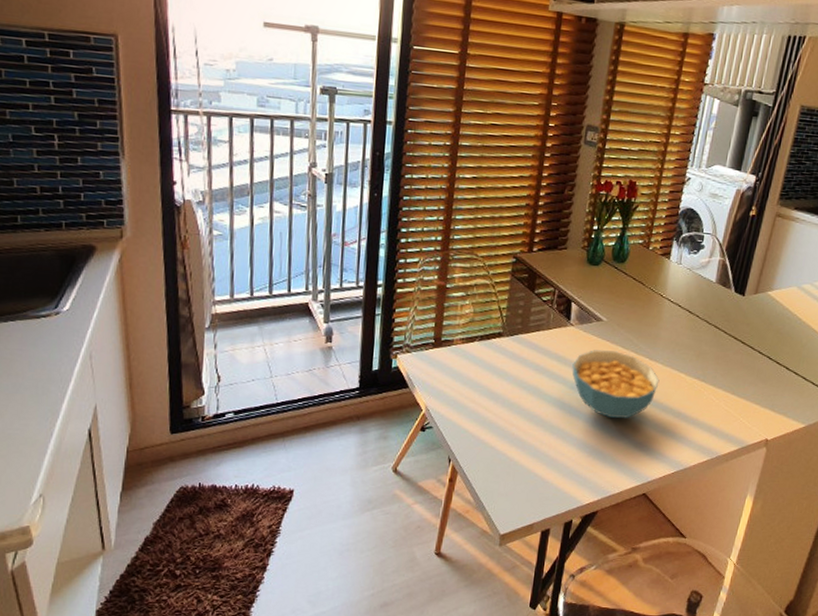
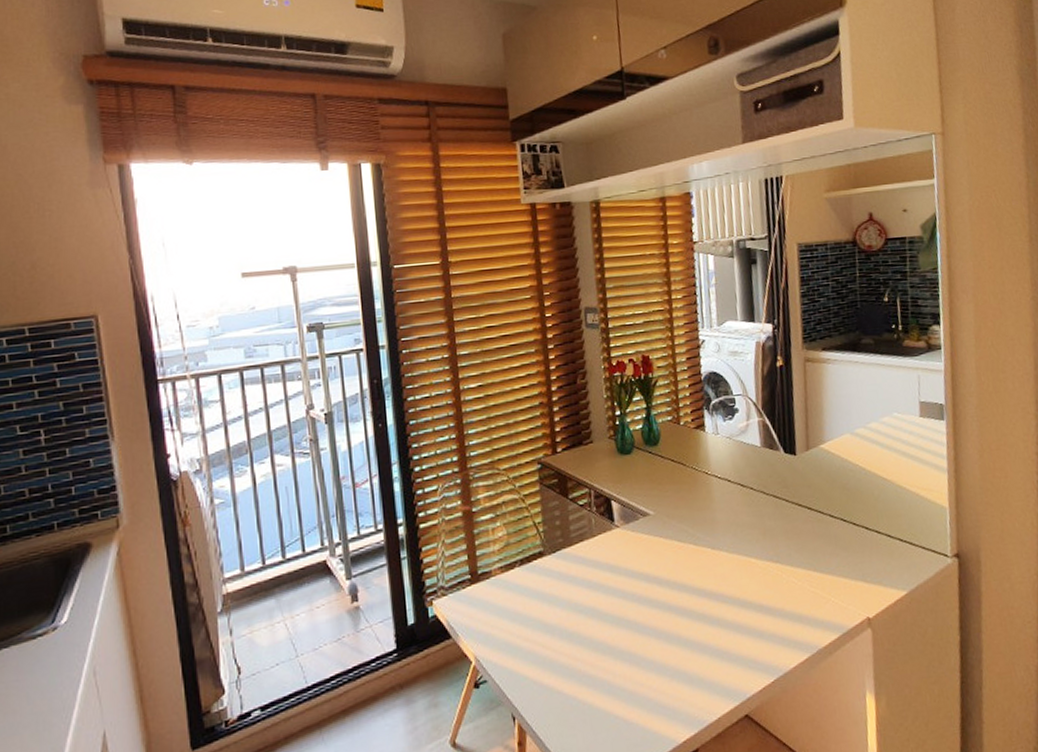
cereal bowl: present [572,350,660,419] -> none [628,547,730,629]

